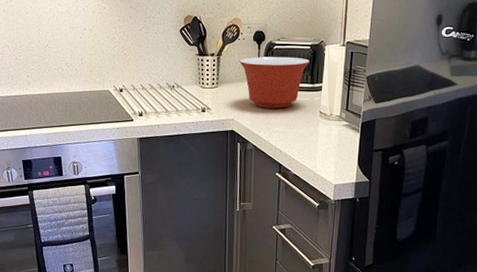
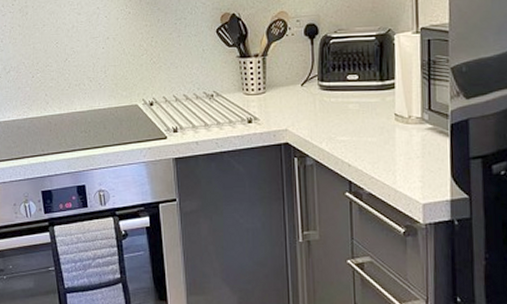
mixing bowl: present [239,56,310,109] -> none [289,50,376,114]

